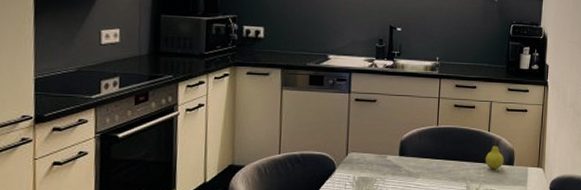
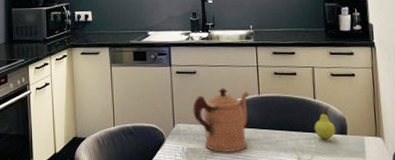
coffeepot: none [368,118,428,181] -> present [193,88,249,152]

